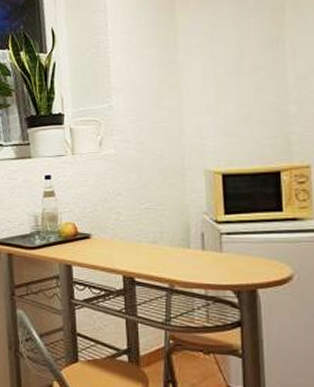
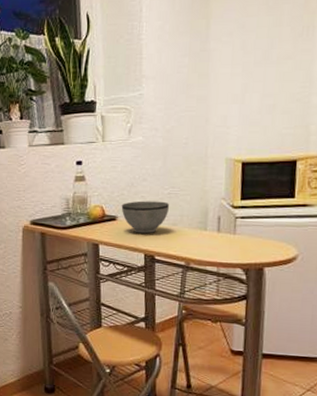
bowl: none [95,217,147,253] -> present [121,201,169,234]

